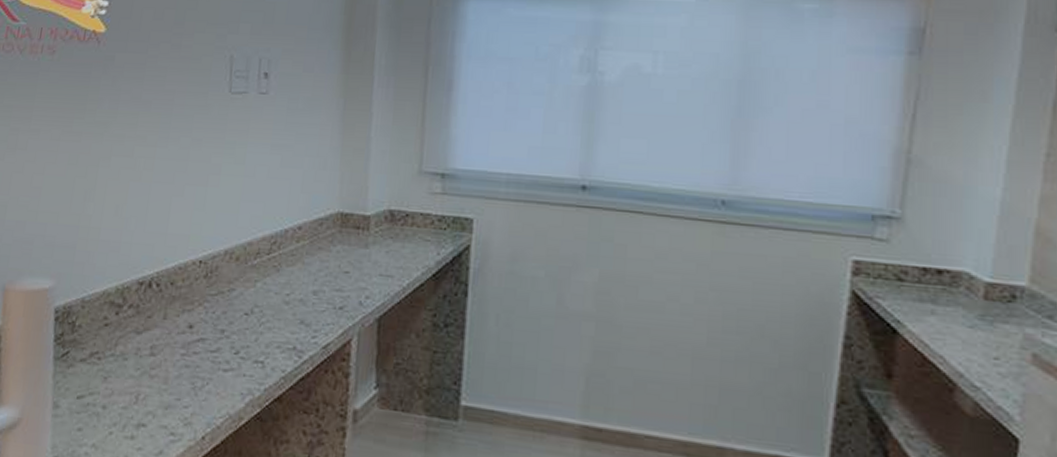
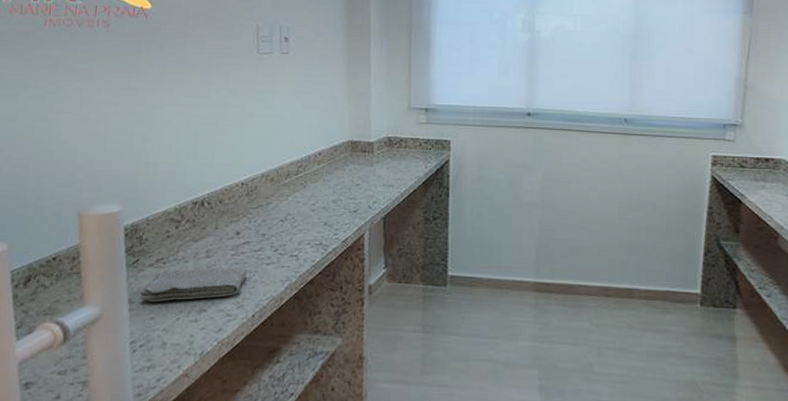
washcloth: none [67,368,200,410] -> present [140,266,248,302]

